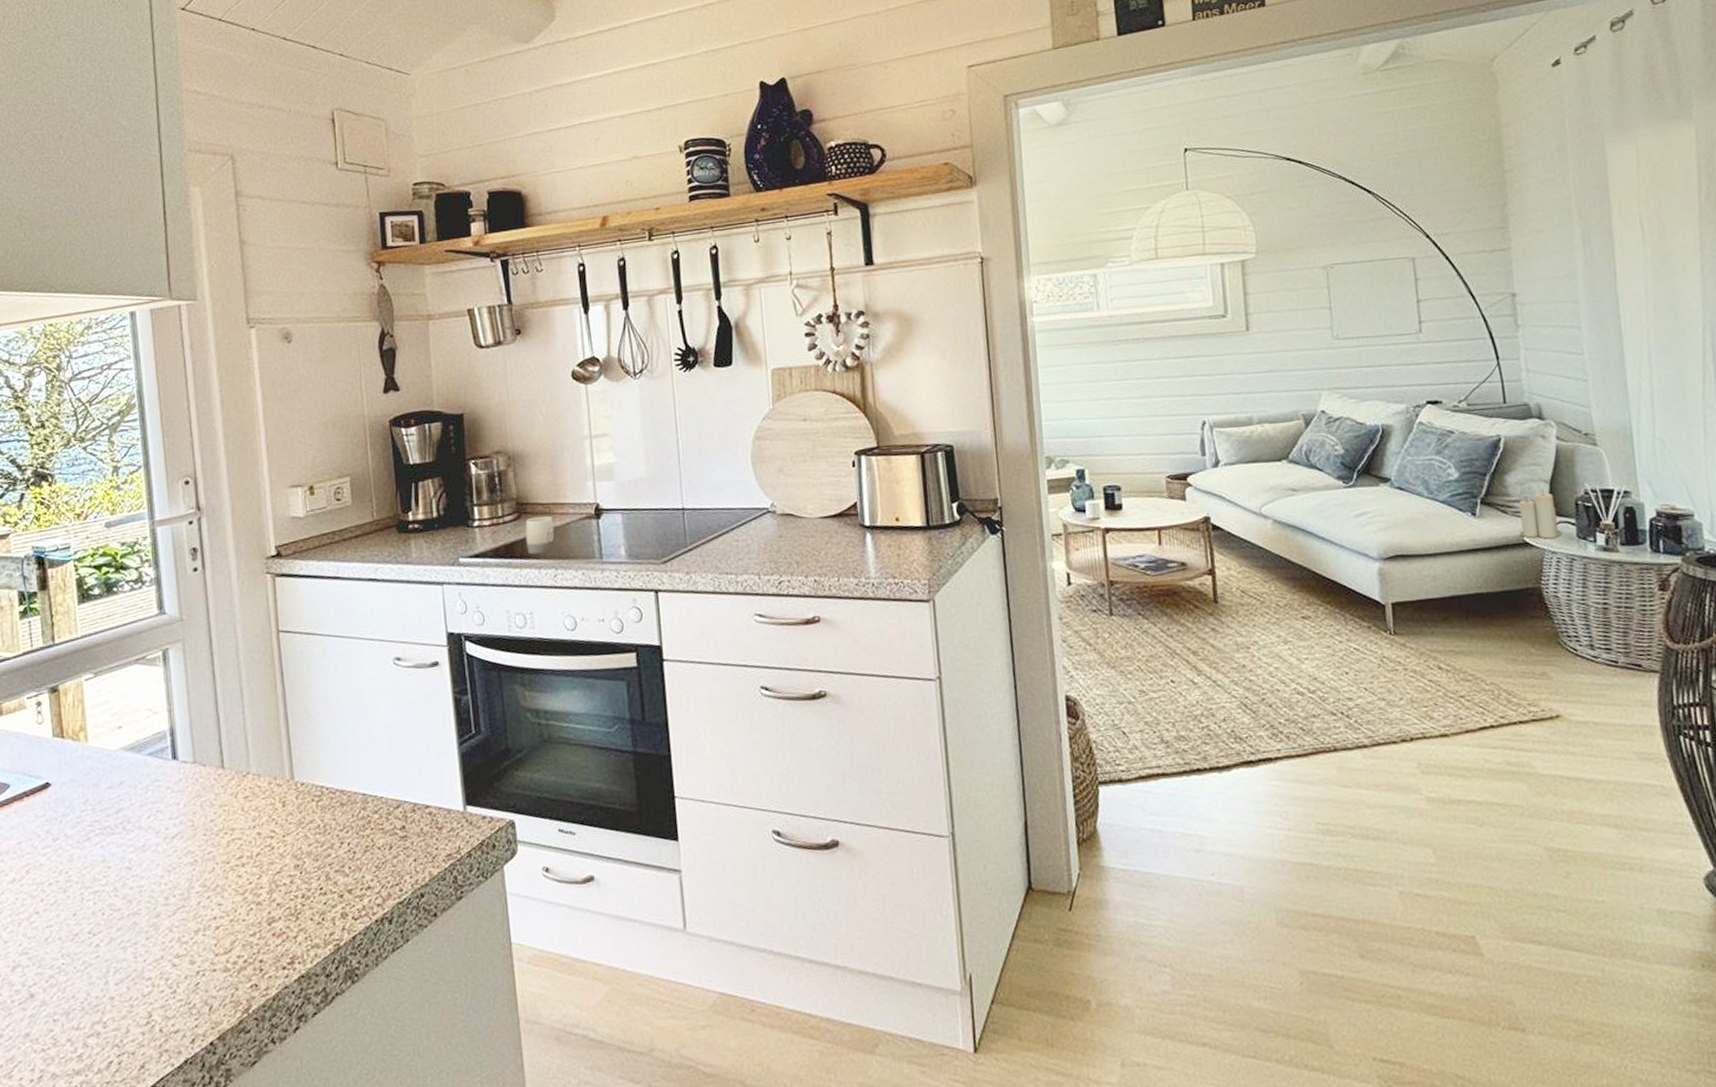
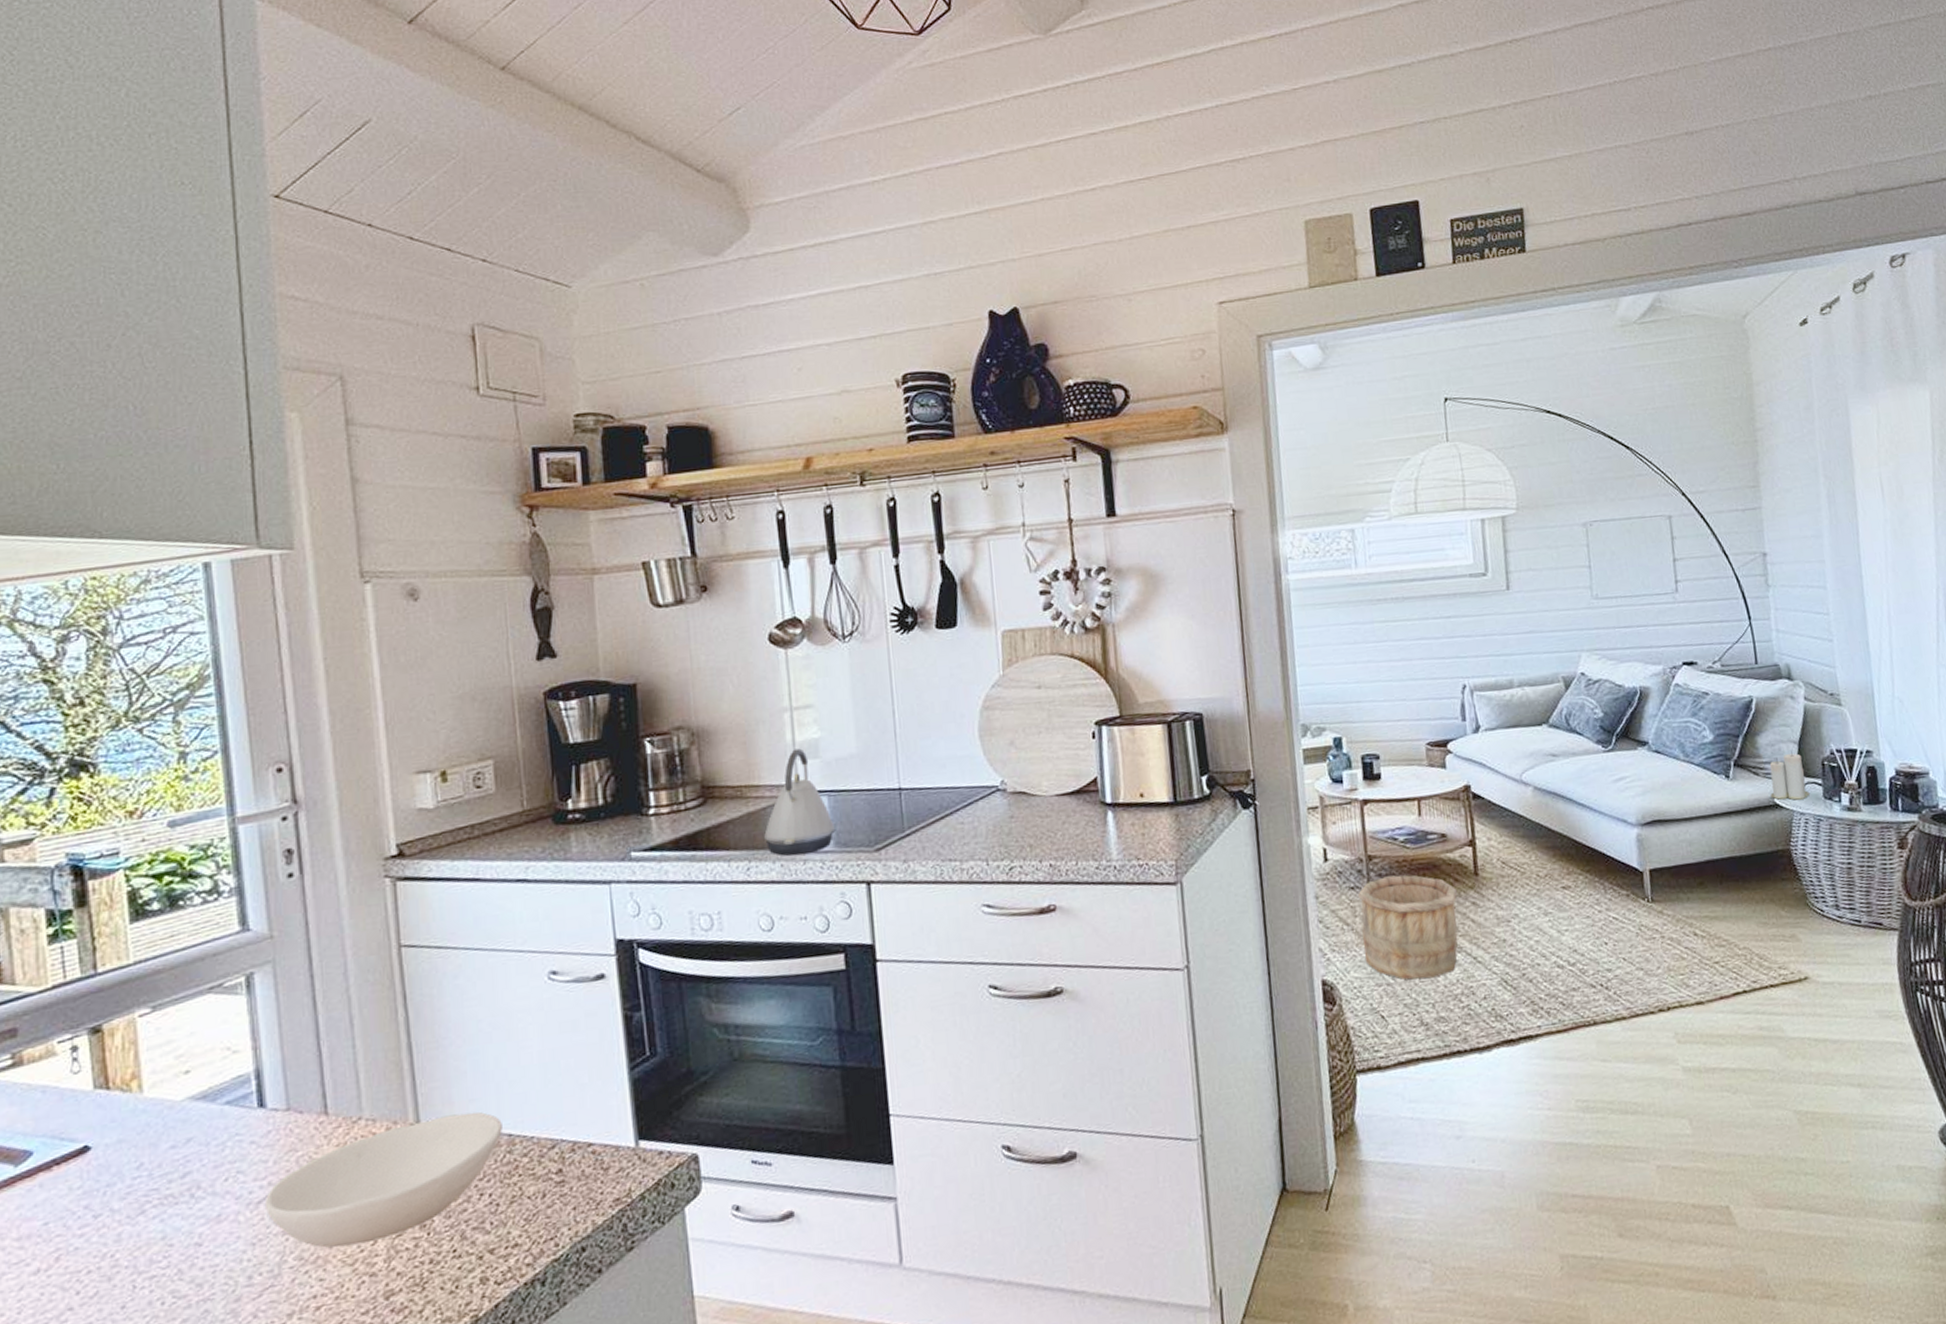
bowl: none [178,773,358,879] -> present [266,1111,503,1248]
mug: present [525,516,555,555] -> none [712,800,748,846]
kettle: none [568,471,627,566] -> present [764,748,835,857]
wooden bucket: none [1100,600,1198,699] -> present [1358,874,1458,980]

